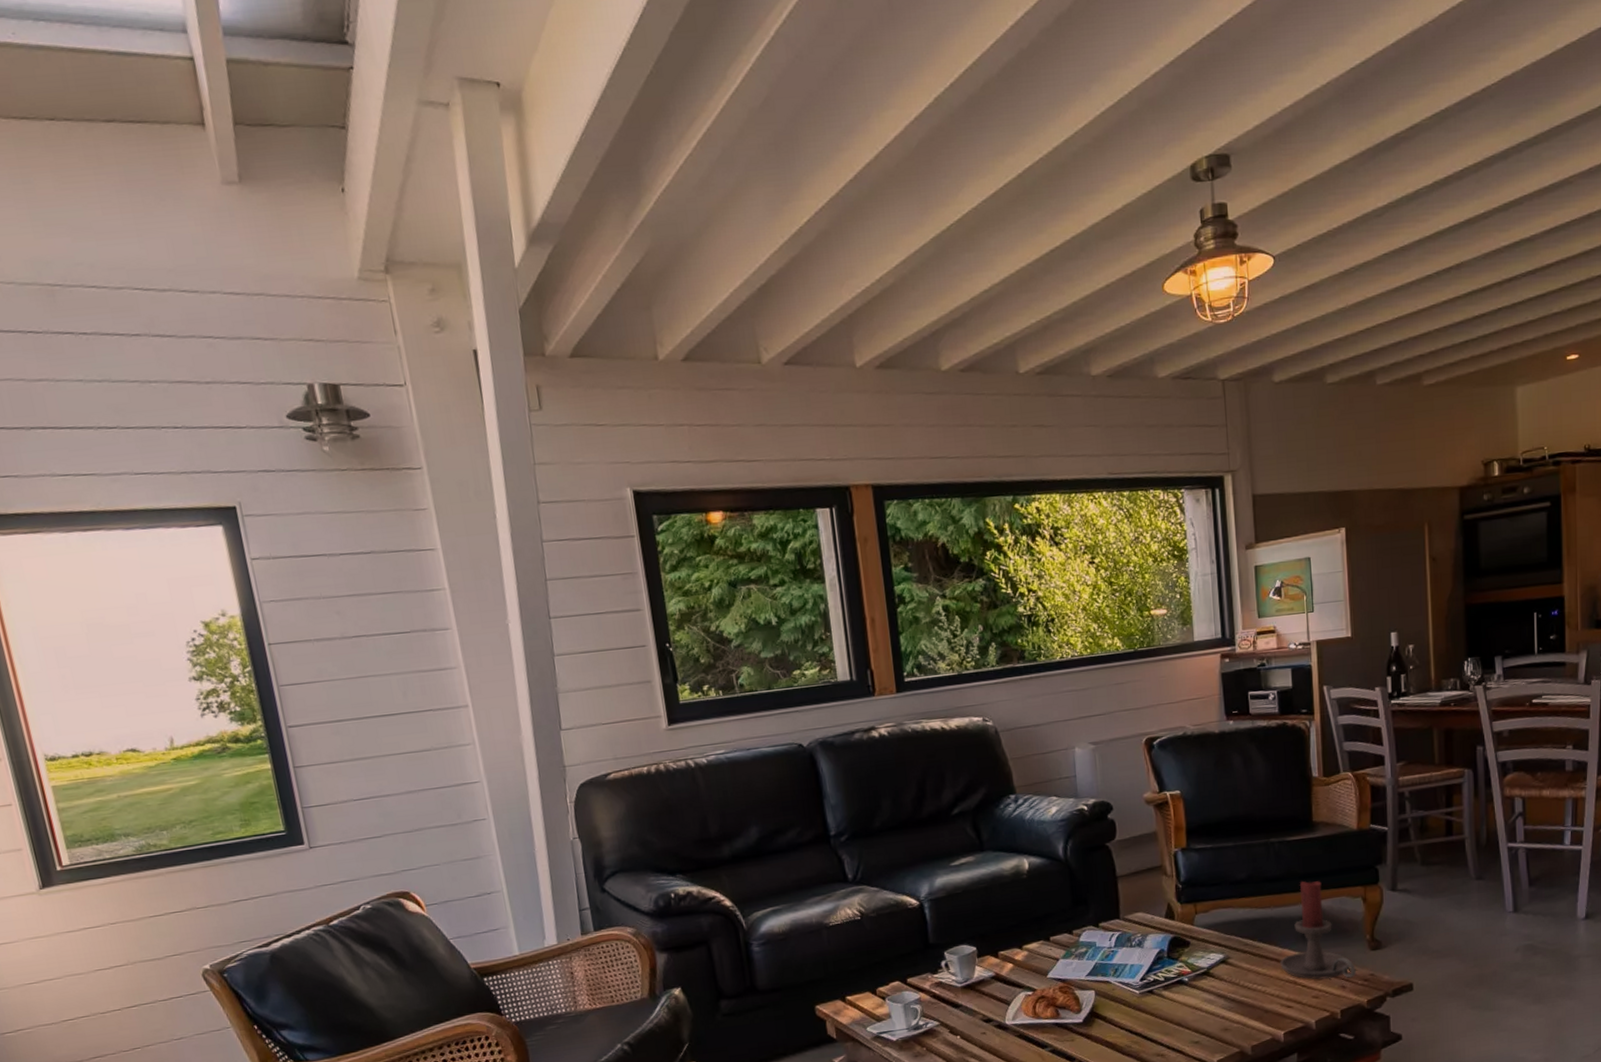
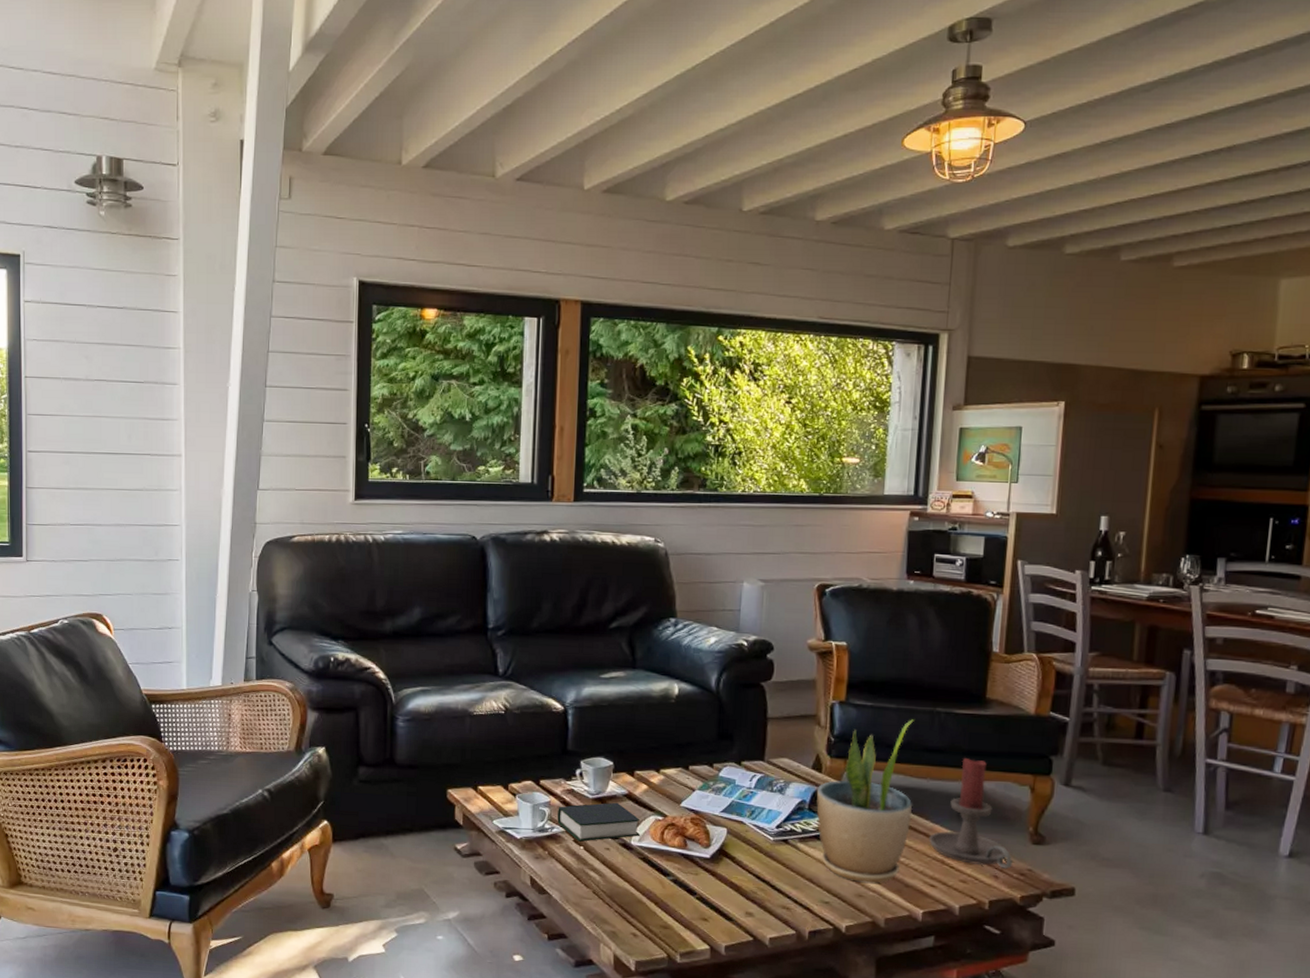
book: none [929,986,1014,1032] -> present [557,802,641,842]
potted plant: none [1172,853,1262,1017] -> present [816,719,914,883]

